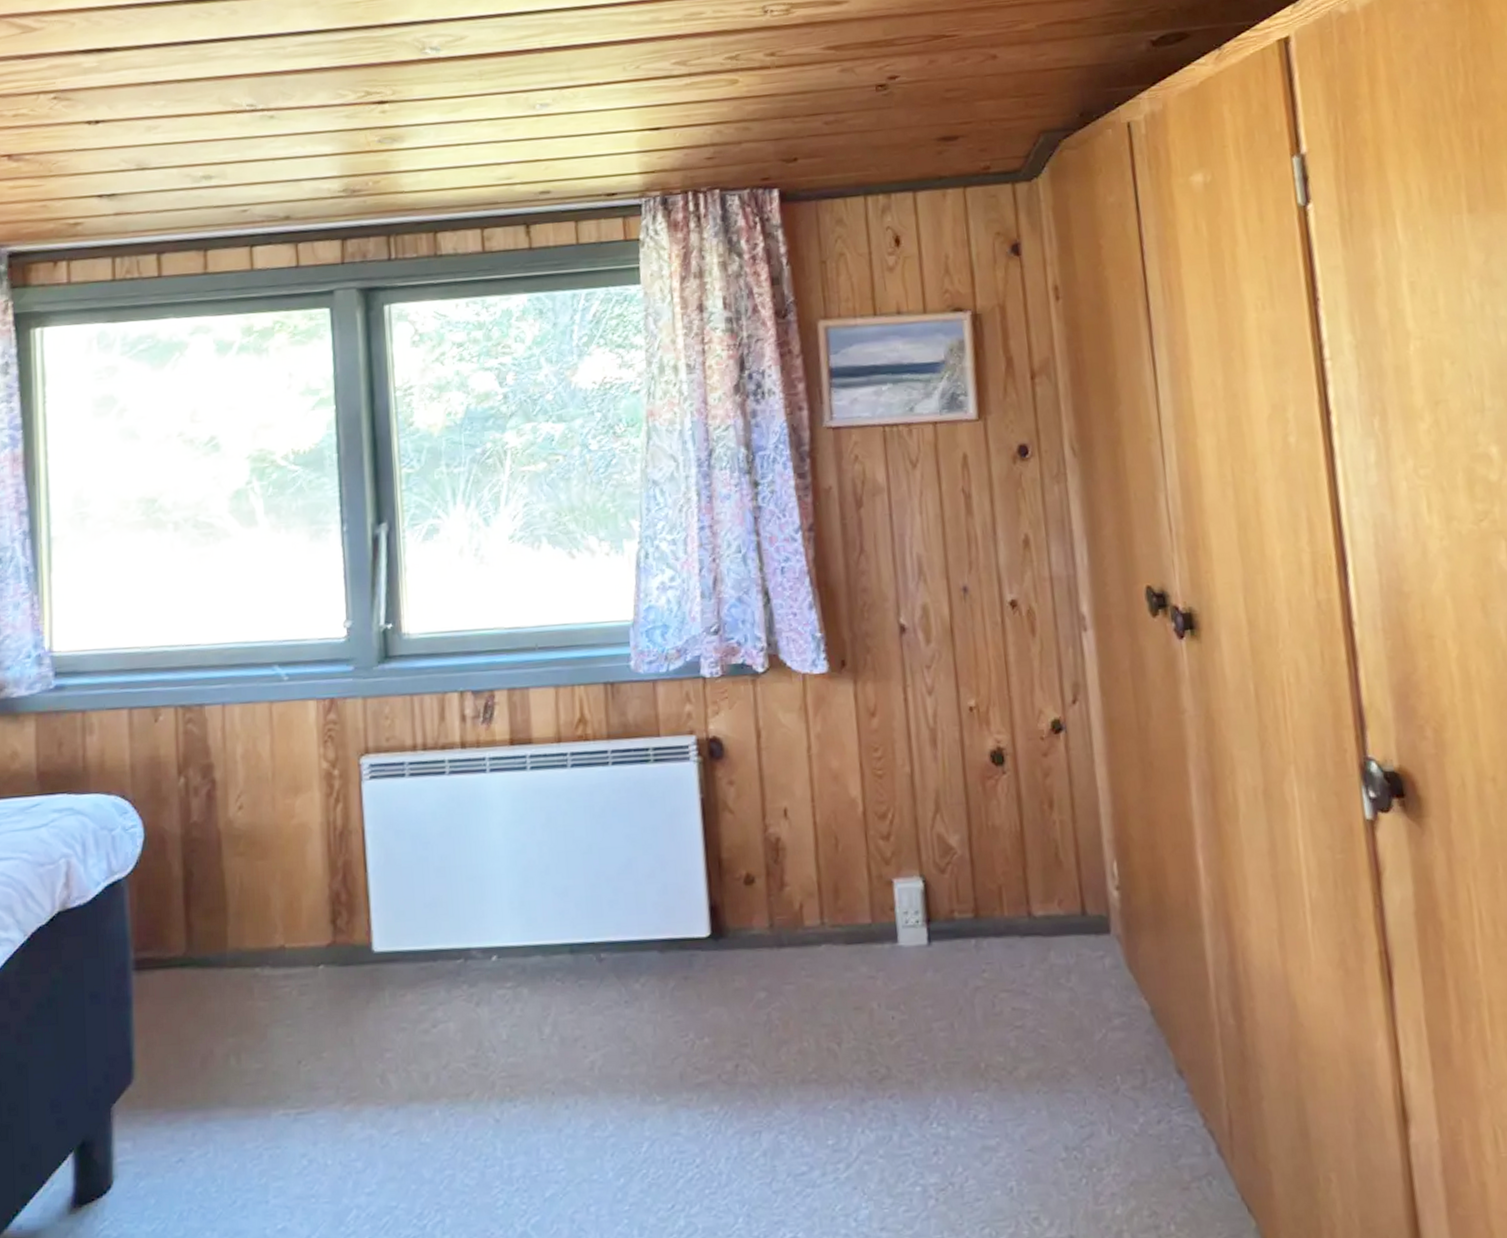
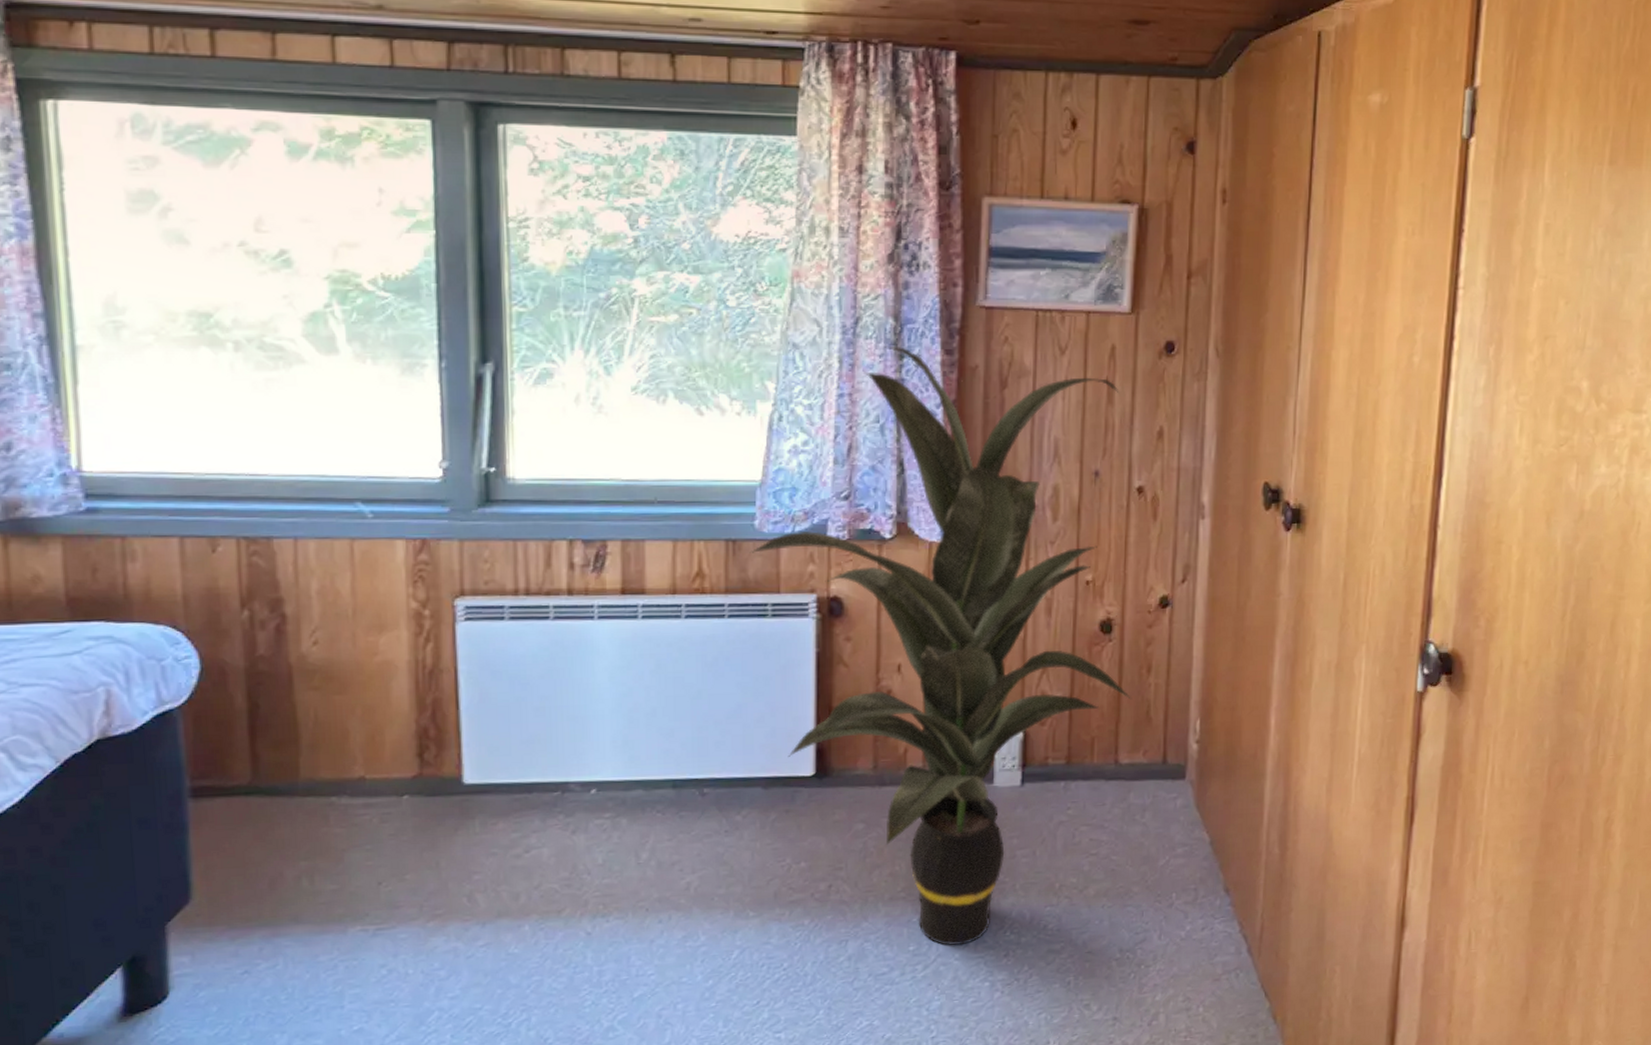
indoor plant: none [627,473,1037,1140] -> present [749,345,1132,946]

